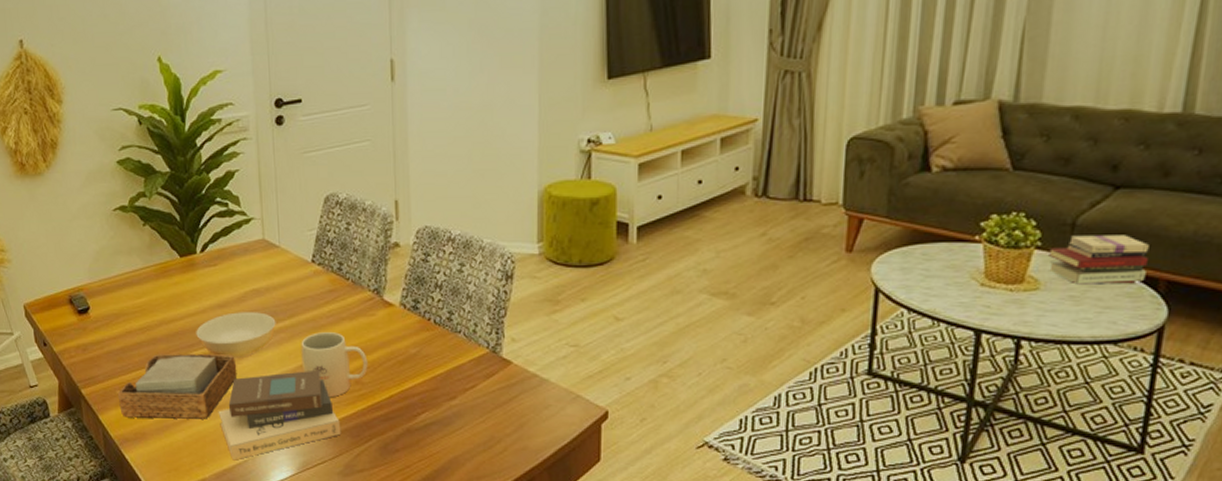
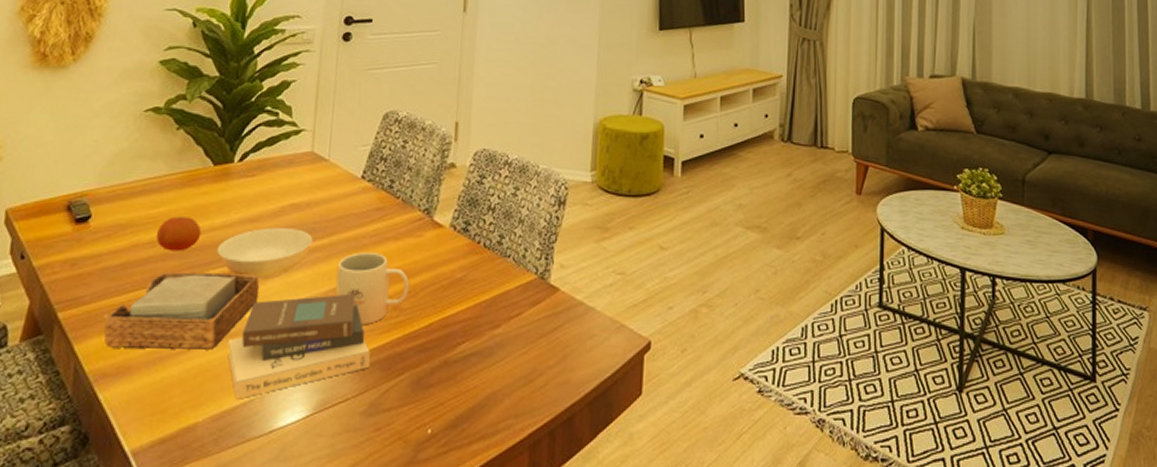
fruit: none [144,305,181,336] -> present [156,216,202,251]
books: present [1047,235,1150,285] -> none [1007,190,1079,233]

